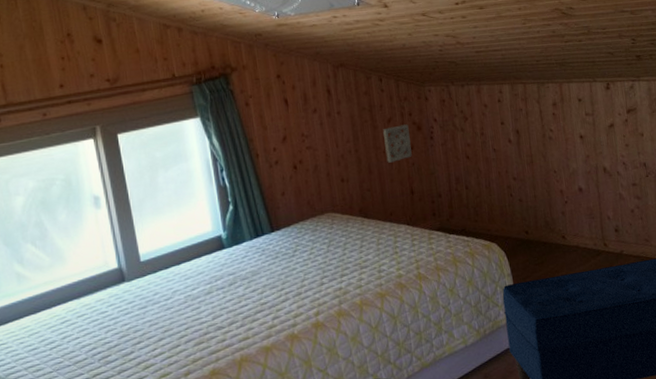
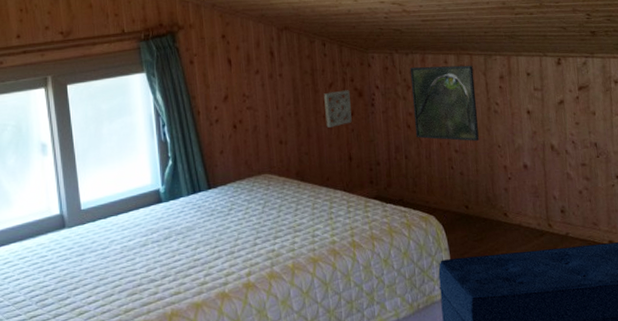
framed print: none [466,93,536,169] -> present [410,65,479,141]

